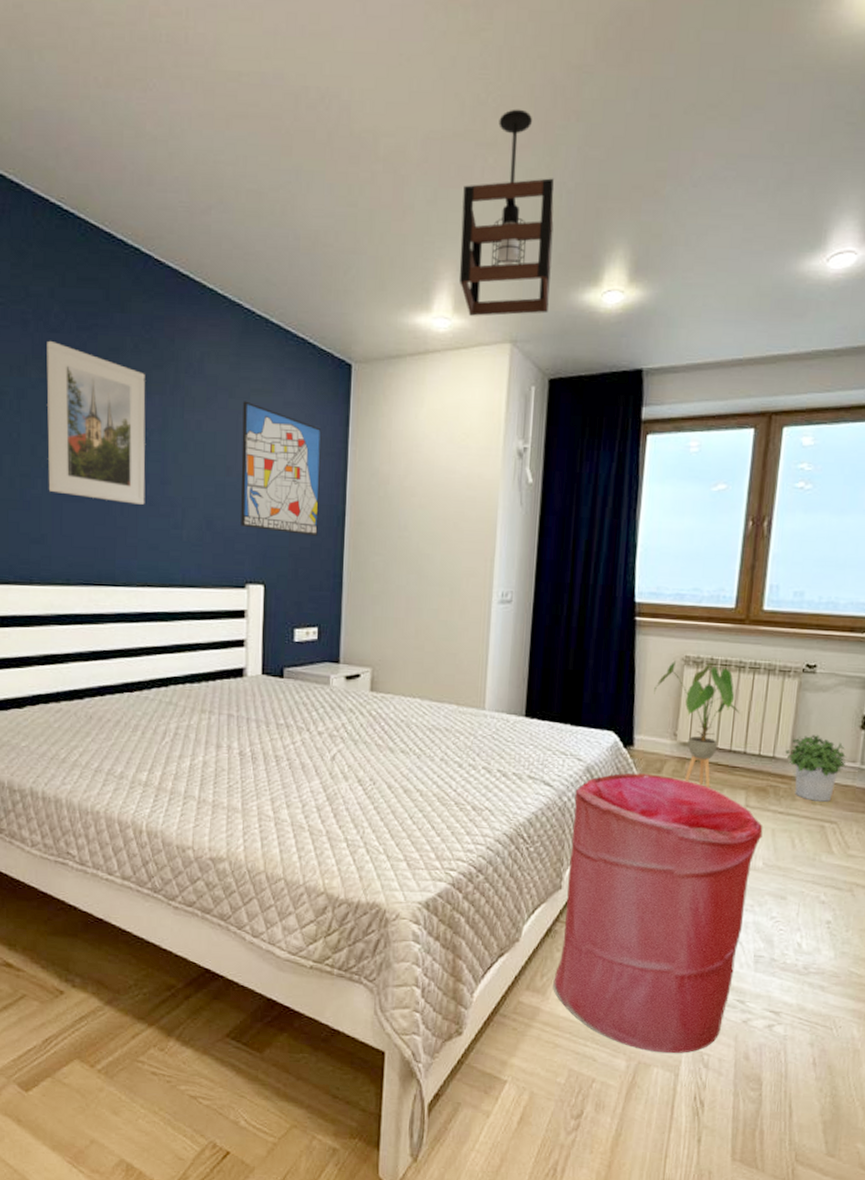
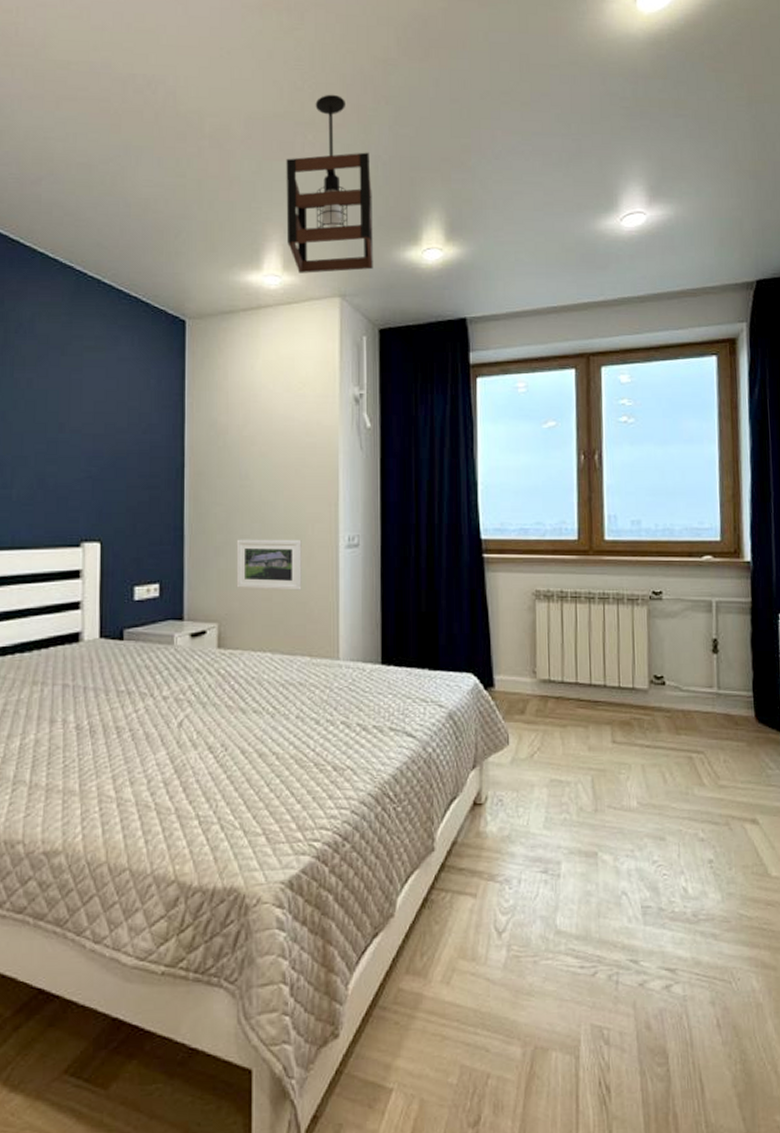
wall art: present [241,401,322,537] -> none [74,358,157,490]
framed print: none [390,589,456,642] -> present [236,539,302,591]
laundry hamper: present [553,772,763,1054] -> none [434,715,633,1033]
house plant: present [654,660,740,789] -> none [509,594,595,727]
potted plant: present [785,735,847,802] -> none [644,662,704,731]

